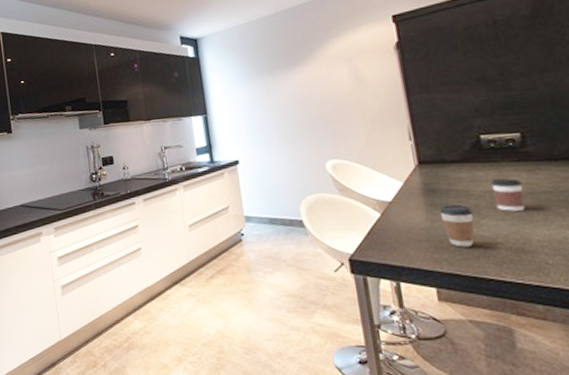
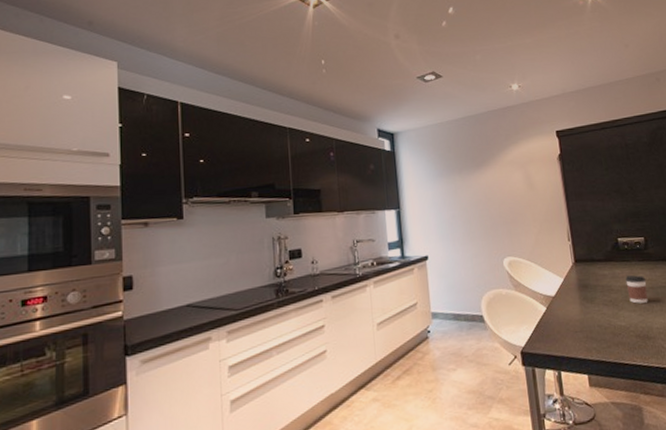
coffee cup: present [439,204,474,247] -> none [590,298,615,336]

